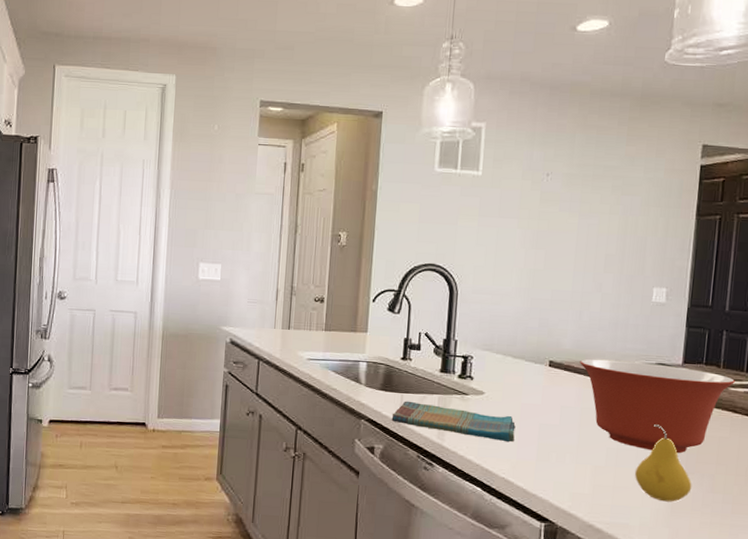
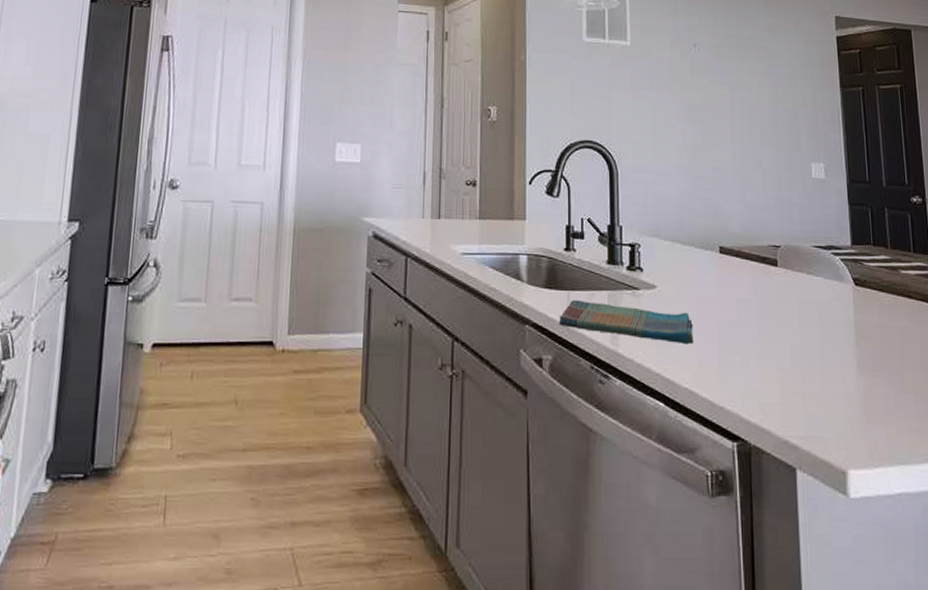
mixing bowl: present [580,359,736,454] -> none [750,243,906,349]
fruit: present [635,423,692,502] -> none [823,314,882,407]

